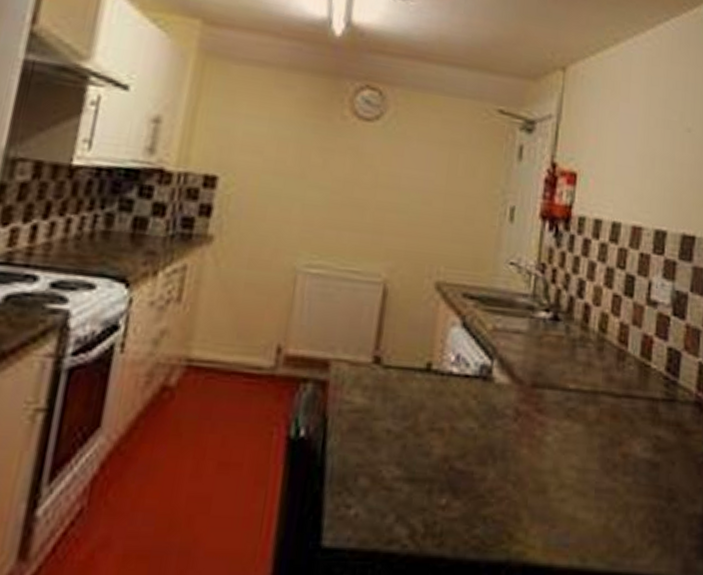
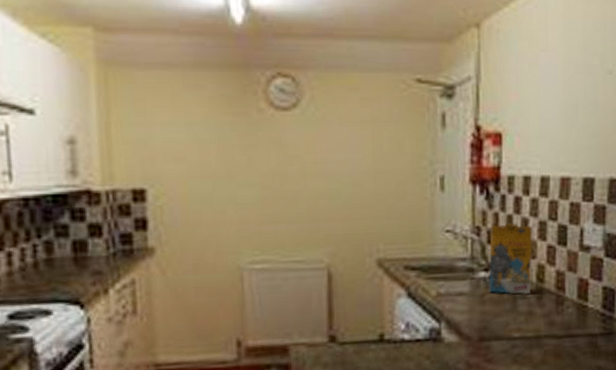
cereal box: none [548,264,605,343] -> present [484,223,538,294]

